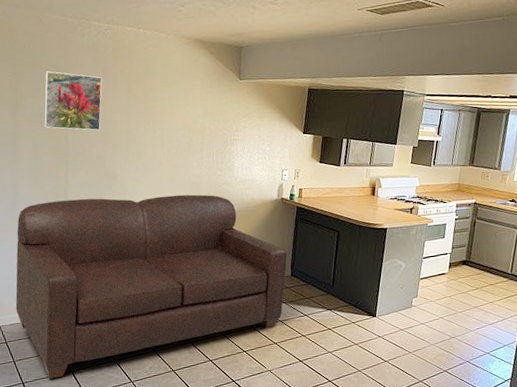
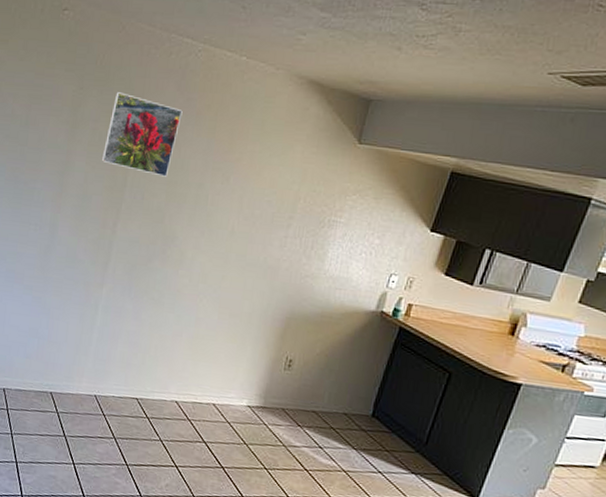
sofa: present [15,194,287,379] -> none [25,252,373,478]

